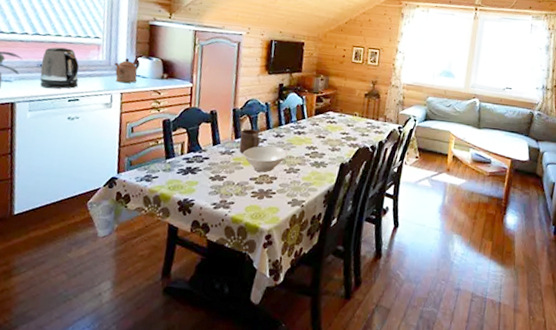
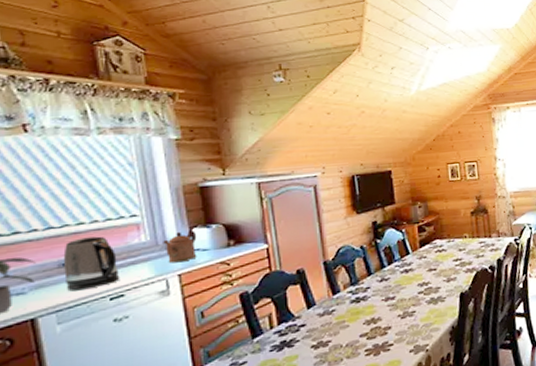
cup: present [239,129,260,153] -> none [337,279,363,309]
bowl: present [242,145,287,173] -> none [345,292,398,326]

